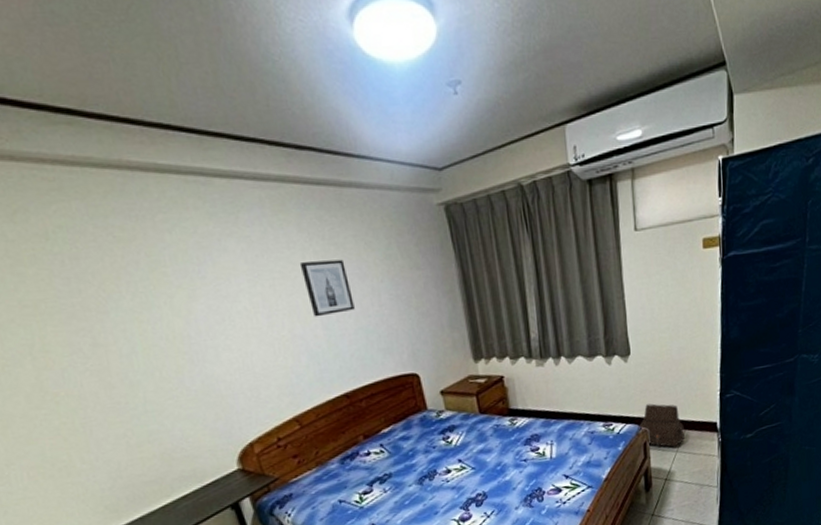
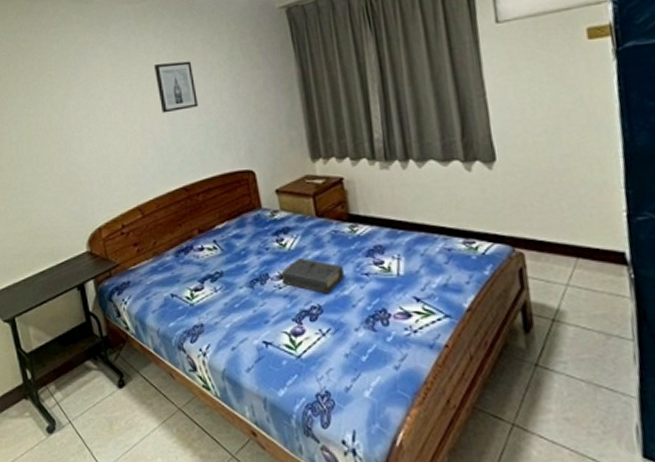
book: none [448,452,507,482] -> present [281,258,345,294]
satchel: present [638,403,685,448] -> none [509,221,578,279]

